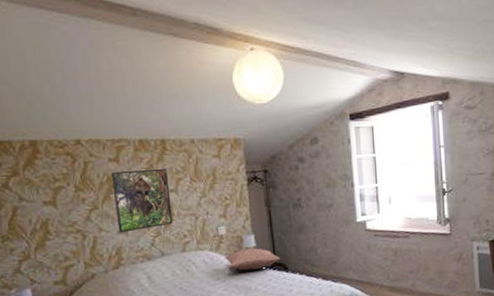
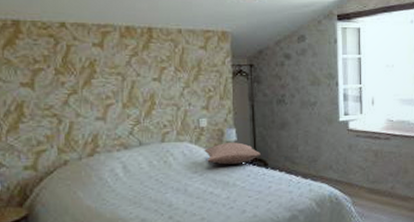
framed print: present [111,169,173,233] -> none [93,57,154,120]

